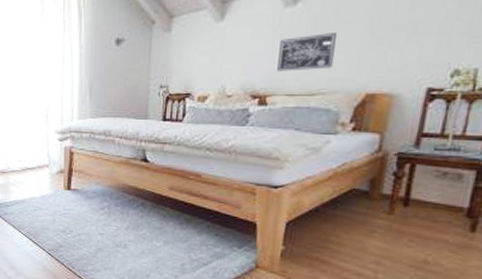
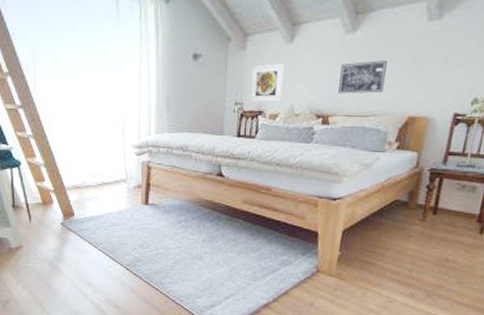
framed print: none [176,43,214,85] -> present [250,63,284,103]

